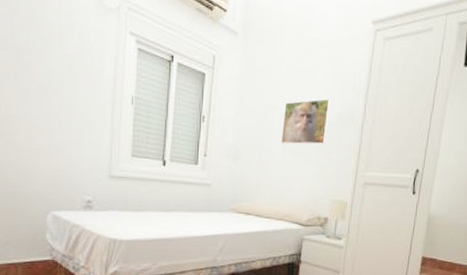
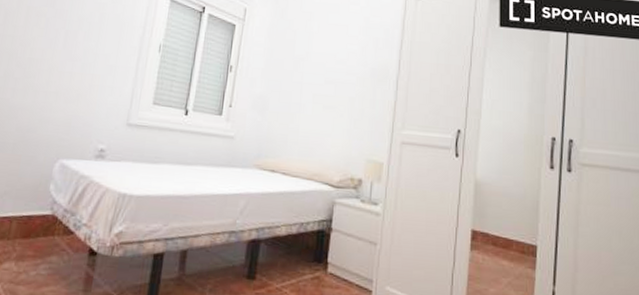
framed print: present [281,99,331,145] -> none [311,53,364,100]

